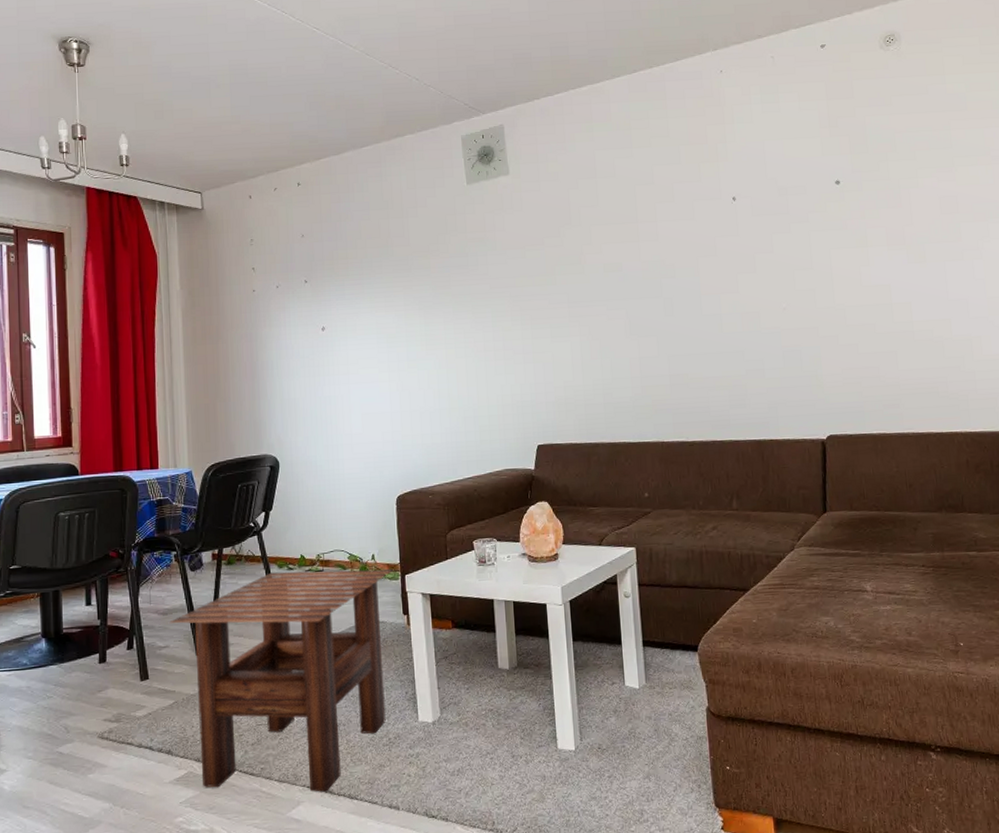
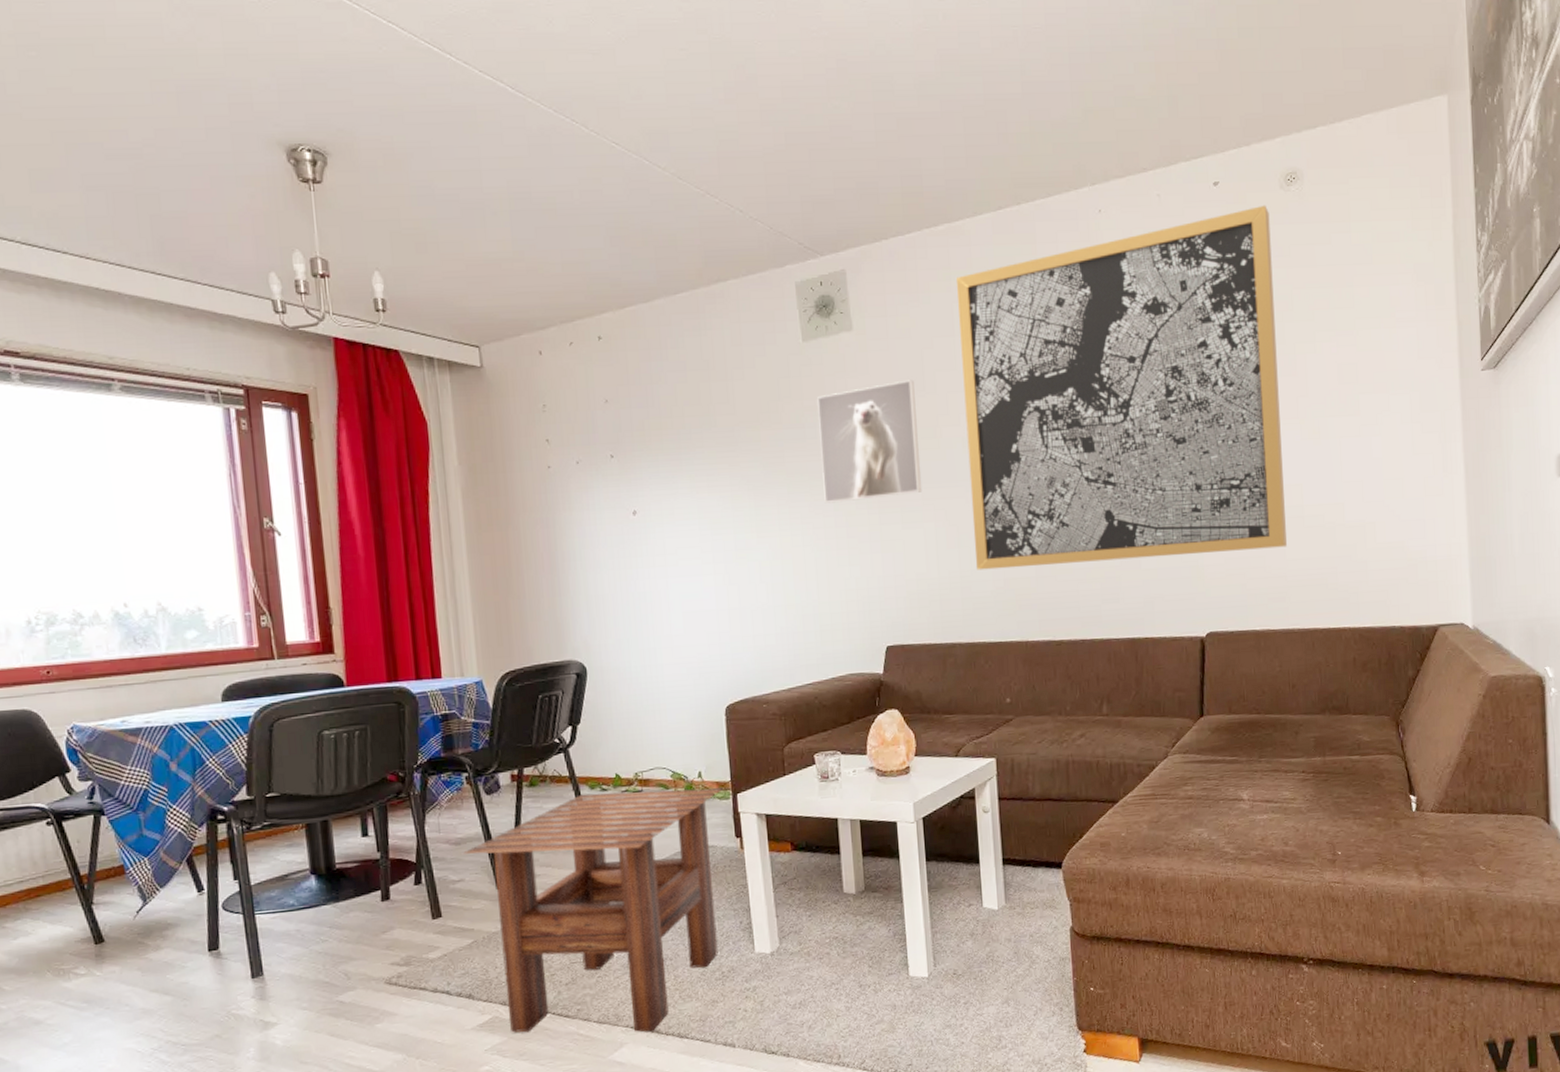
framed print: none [479,215,569,321] -> present [817,380,923,504]
wall art: none [597,62,899,379] -> present [955,205,1287,571]

